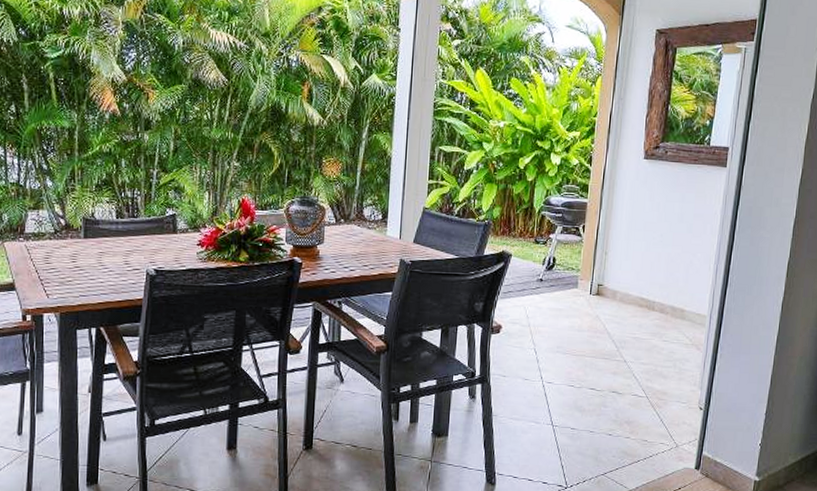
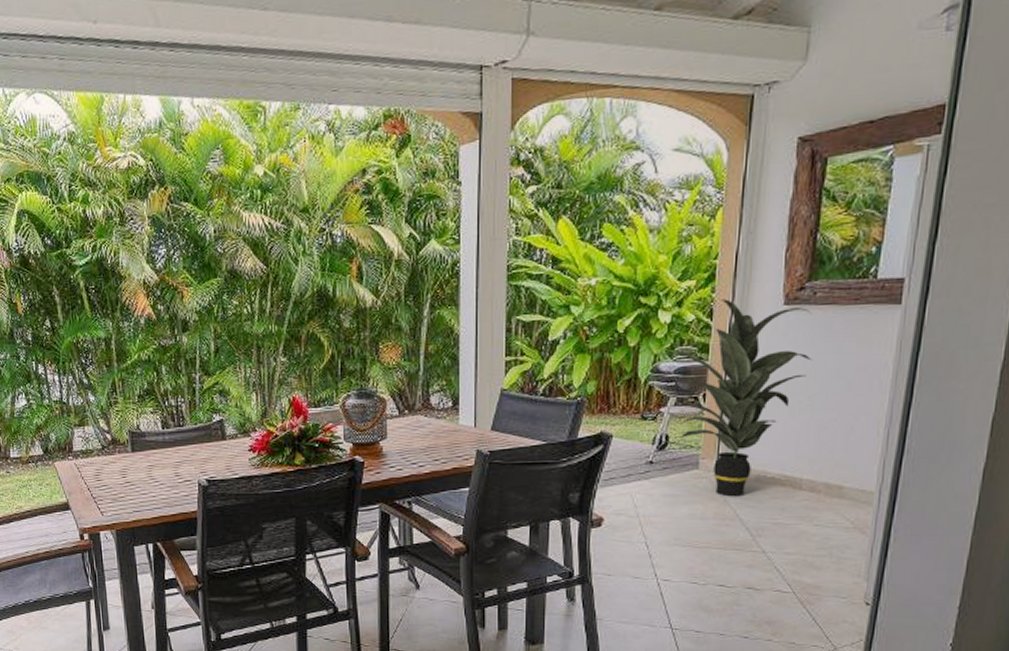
indoor plant: none [551,149,664,314] -> present [660,299,813,497]

